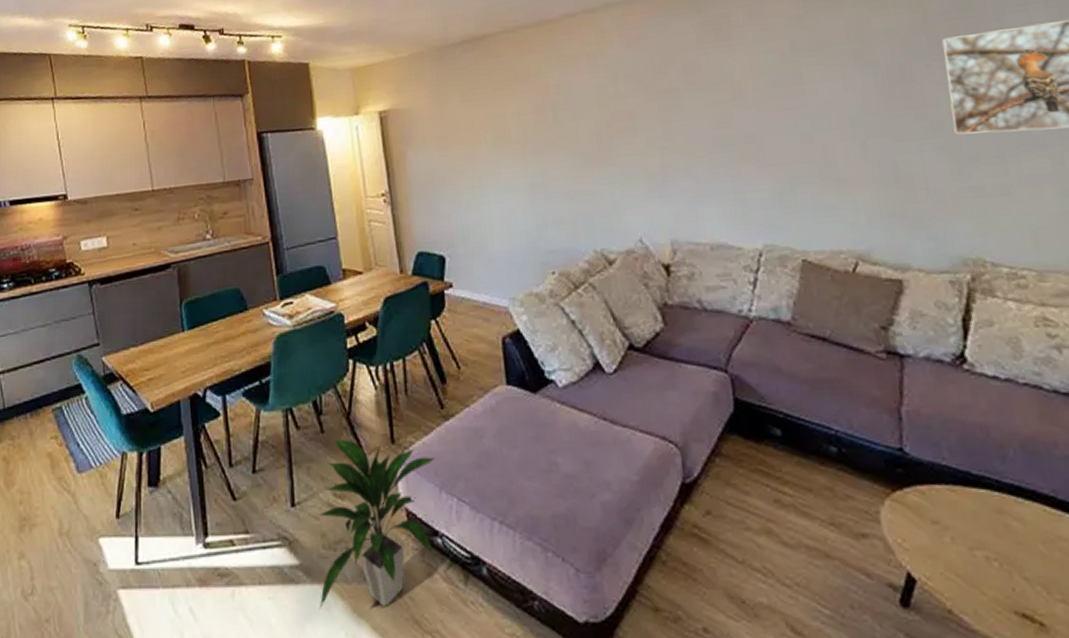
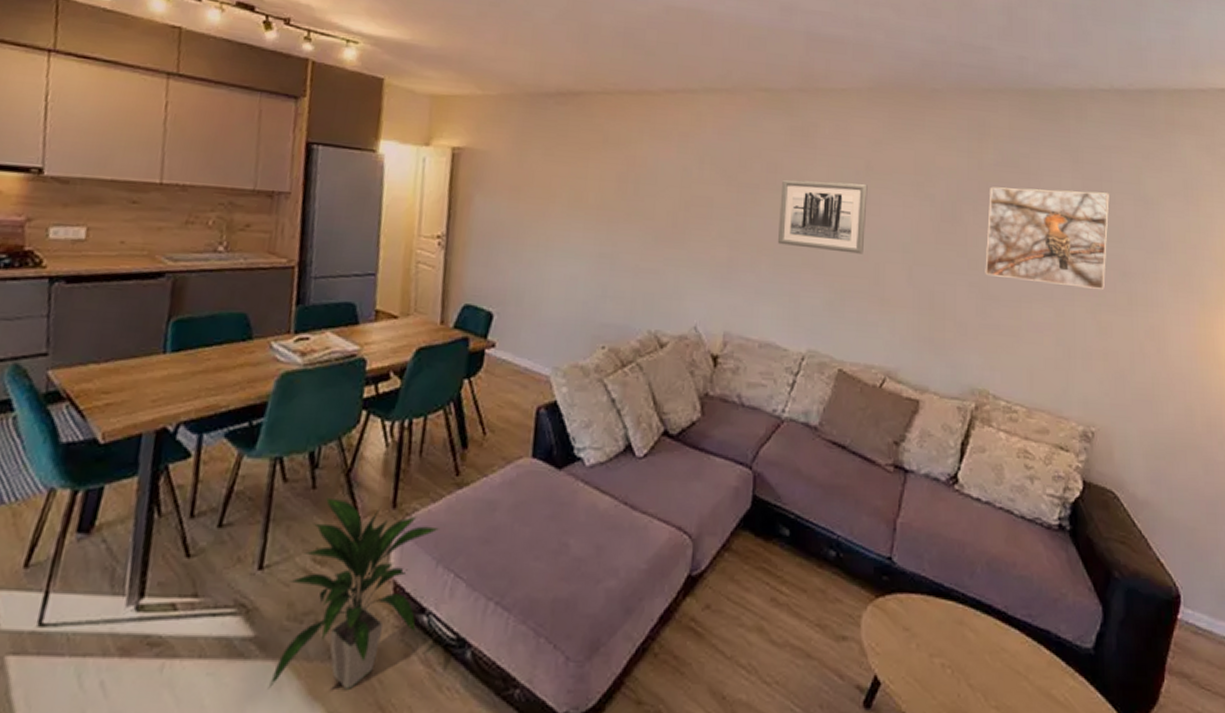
wall art: none [702,64,807,144] -> present [778,179,868,254]

